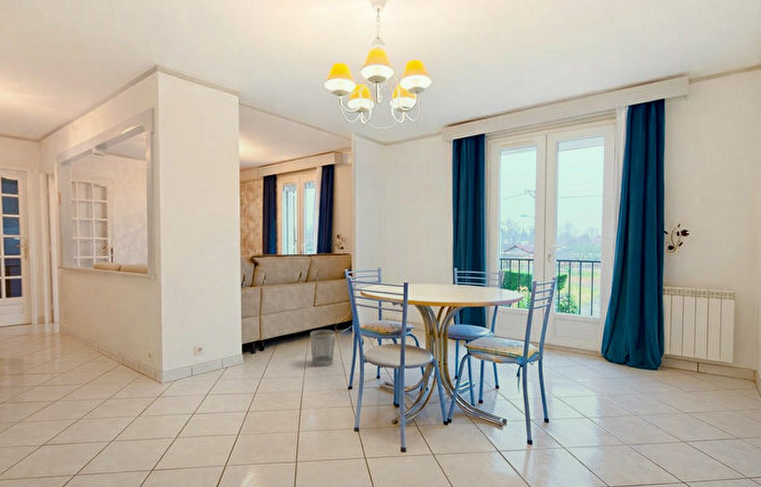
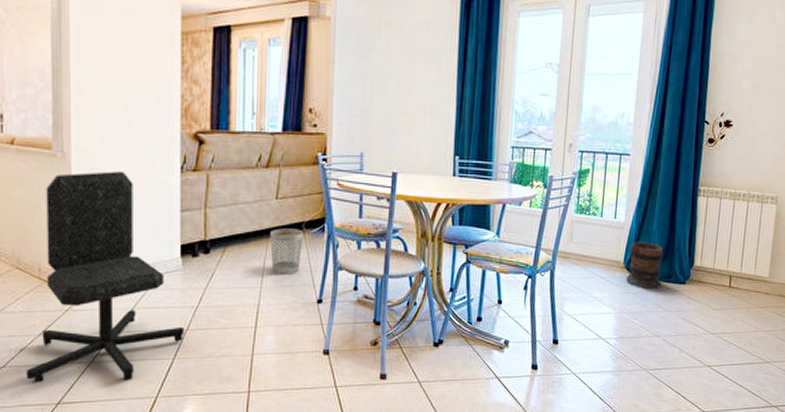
chair: none [129,288,246,454] -> present [26,170,184,383]
wooden barrel: none [605,335,637,374] -> present [626,242,664,289]

